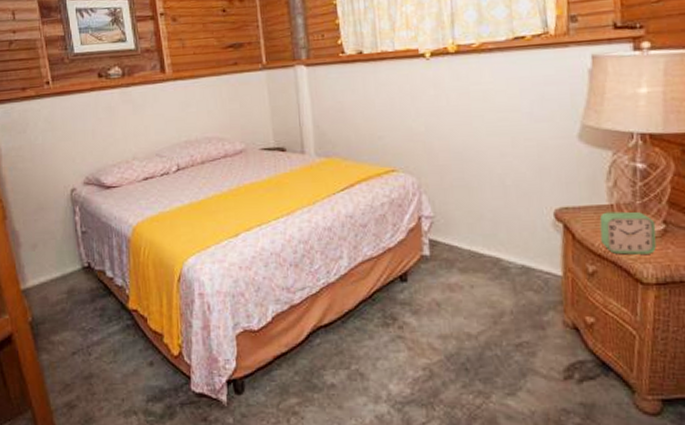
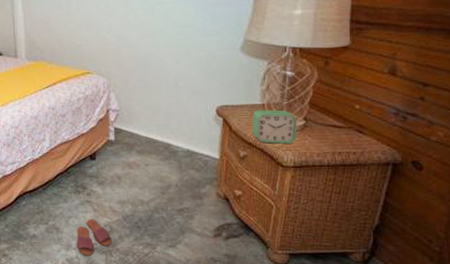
slippers: none [387,360,433,410] -> present [77,219,111,256]

